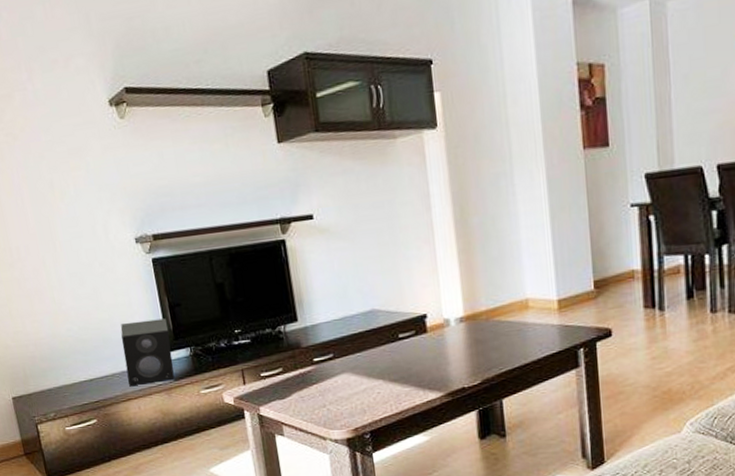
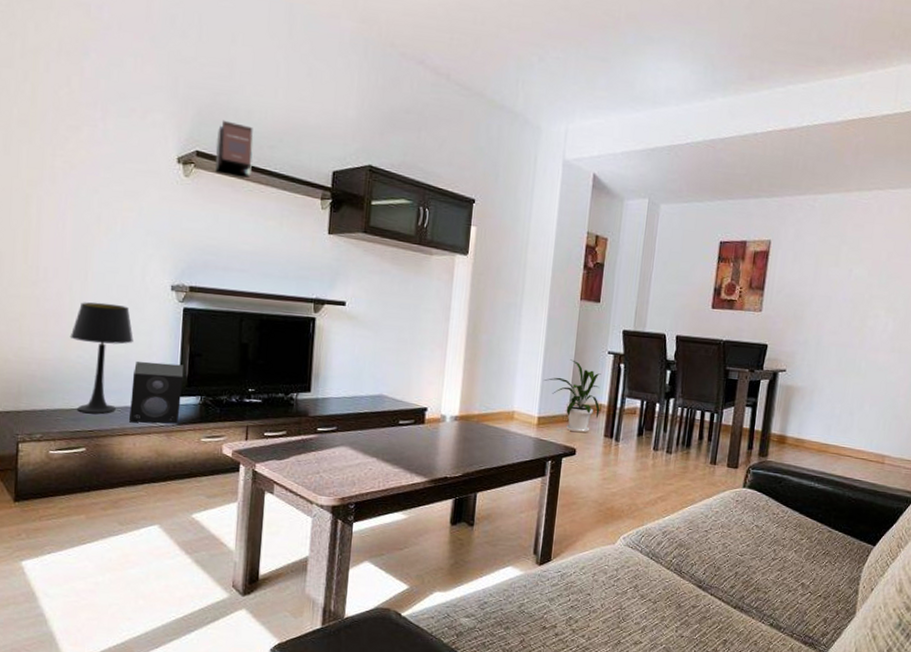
table lamp: none [55,269,114,385] -> present [69,302,134,414]
books: none [140,44,185,107] -> present [215,120,254,179]
house plant: none [557,223,633,310] -> present [544,359,601,433]

